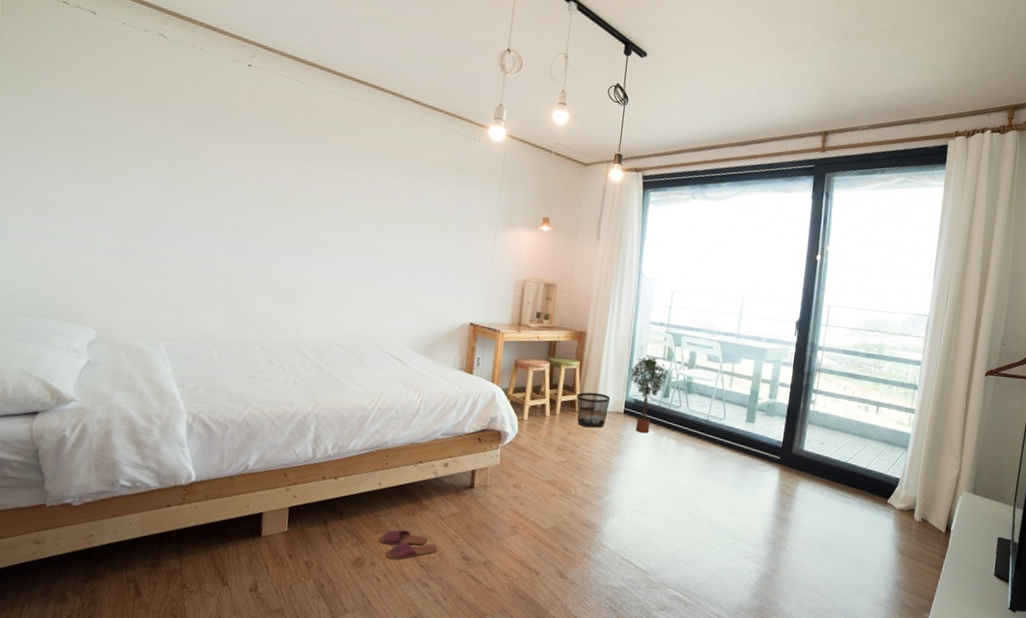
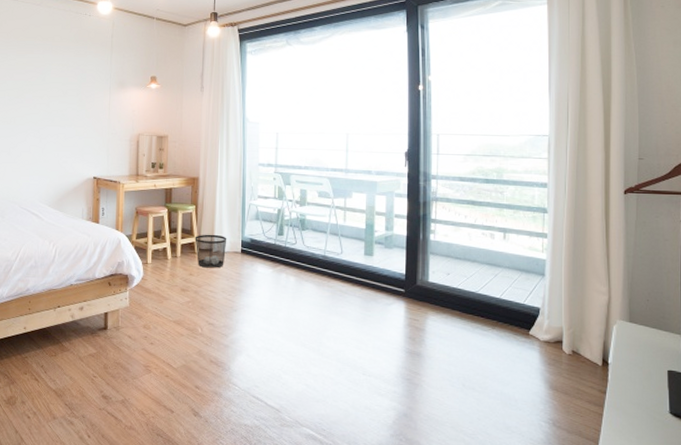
slippers: present [379,529,437,559] -> none [28,370,79,398]
potted tree: present [630,357,667,434] -> none [243,197,280,272]

